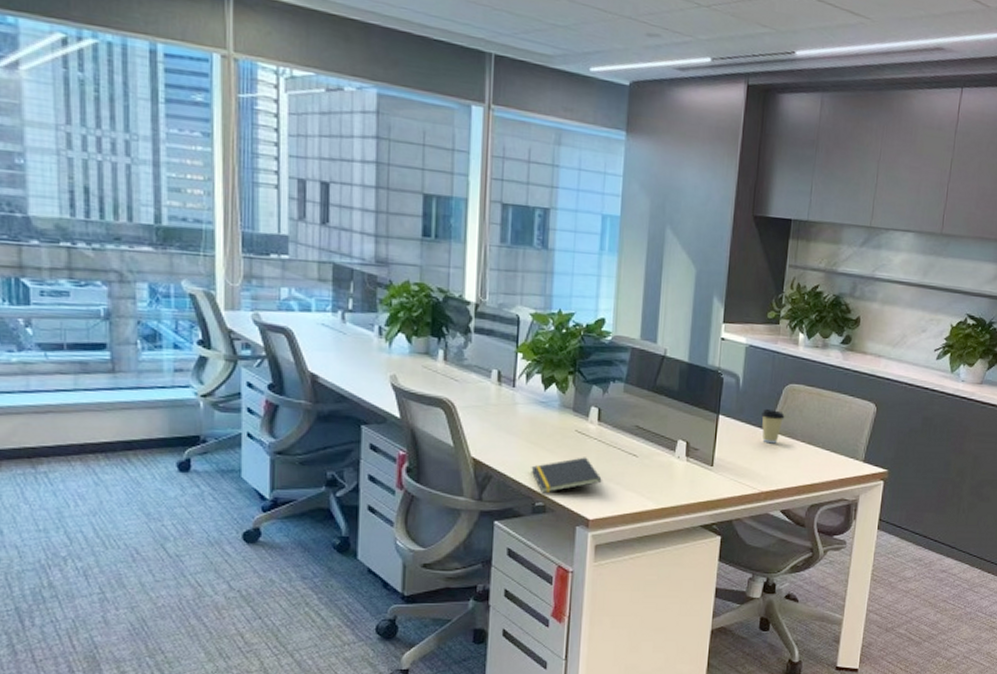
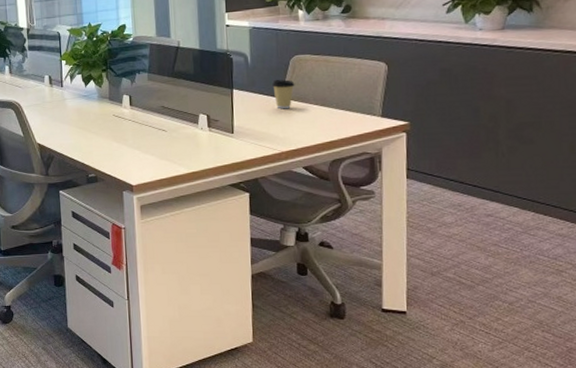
notepad: present [531,457,602,494] -> none [82,135,139,167]

